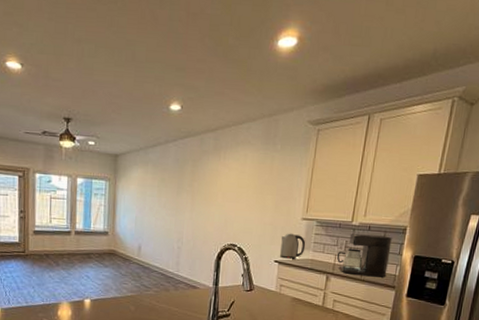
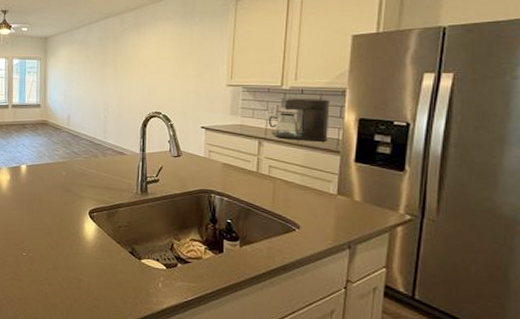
kettle: present [279,233,306,259] -> none [205,99,233,125]

